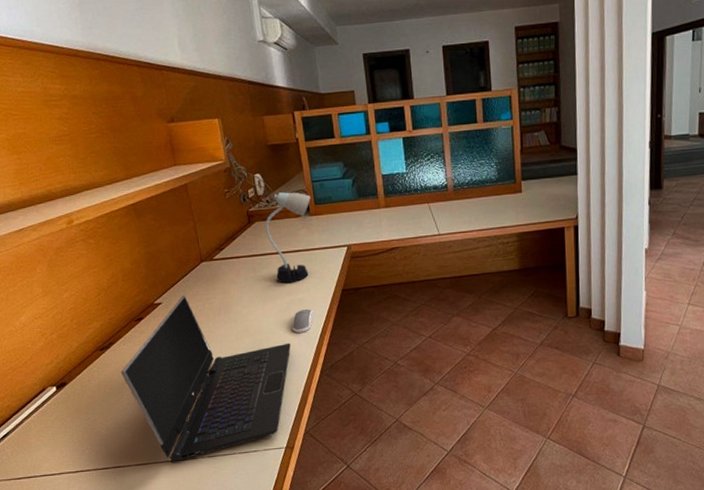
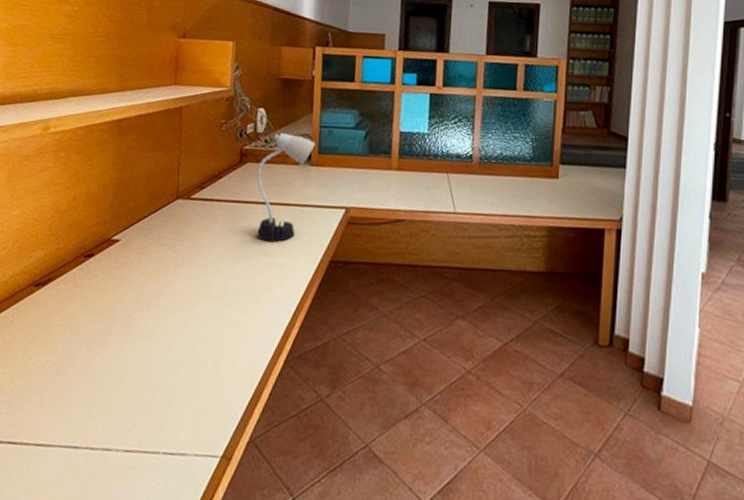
laptop computer: present [121,295,291,463] -> none [50,234,256,451]
computer mouse: present [291,309,315,333] -> none [261,276,292,306]

